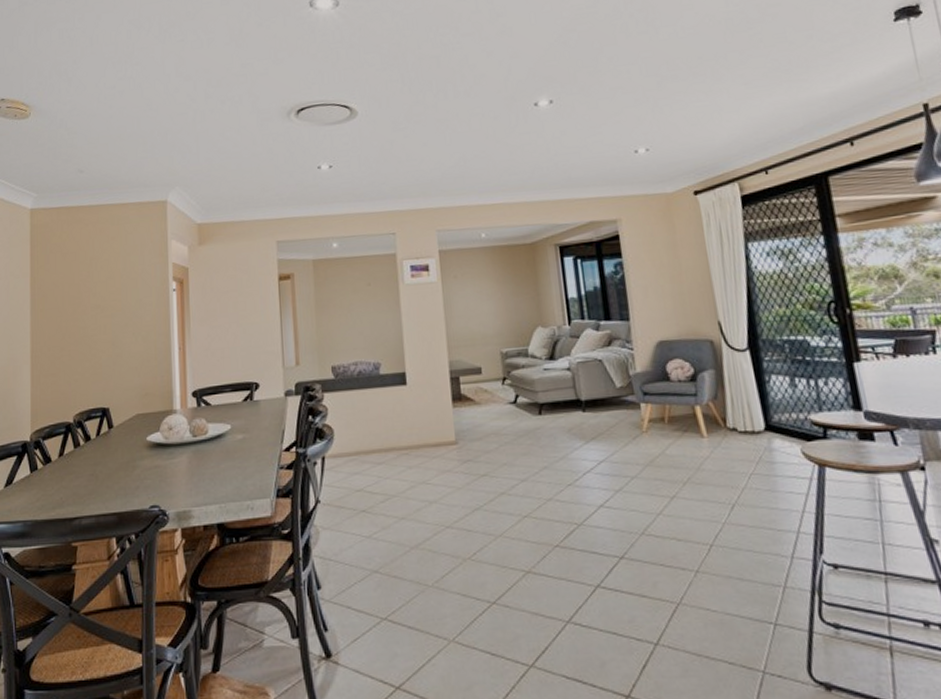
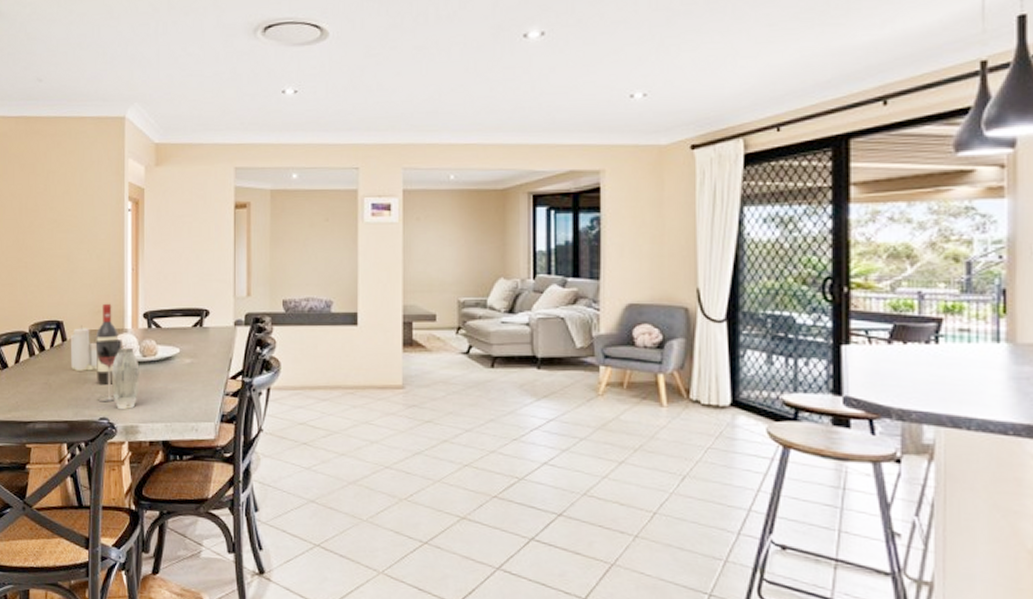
candle: none [117,410,147,458] -> present [70,325,98,371]
wineglass: none [143,421,172,489] -> present [95,339,122,403]
wine bottle: none [144,385,167,470] -> present [97,303,119,384]
vase: none [160,428,191,495] -> present [111,347,140,410]

